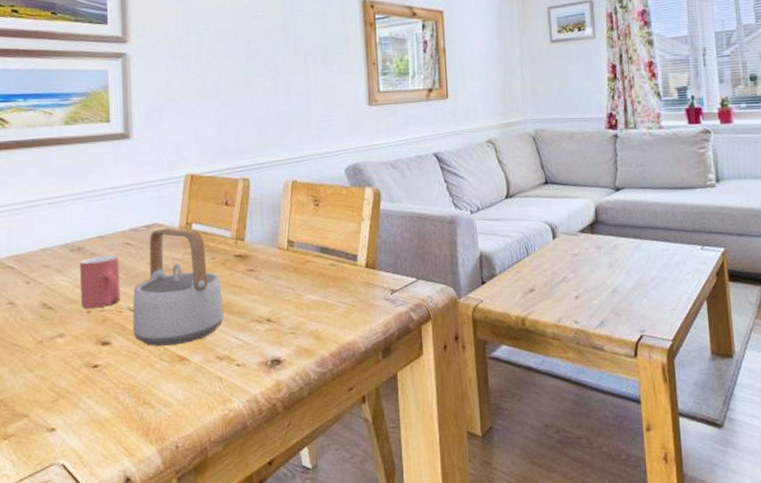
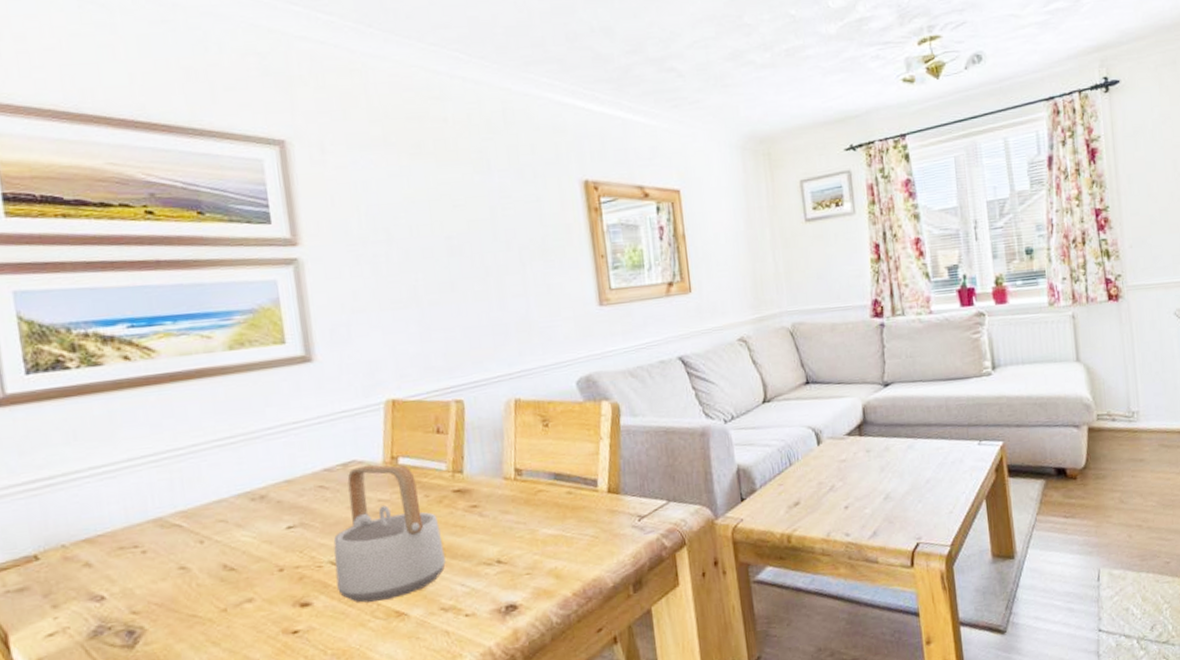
mug: present [80,255,121,309] -> none [264,501,319,567]

